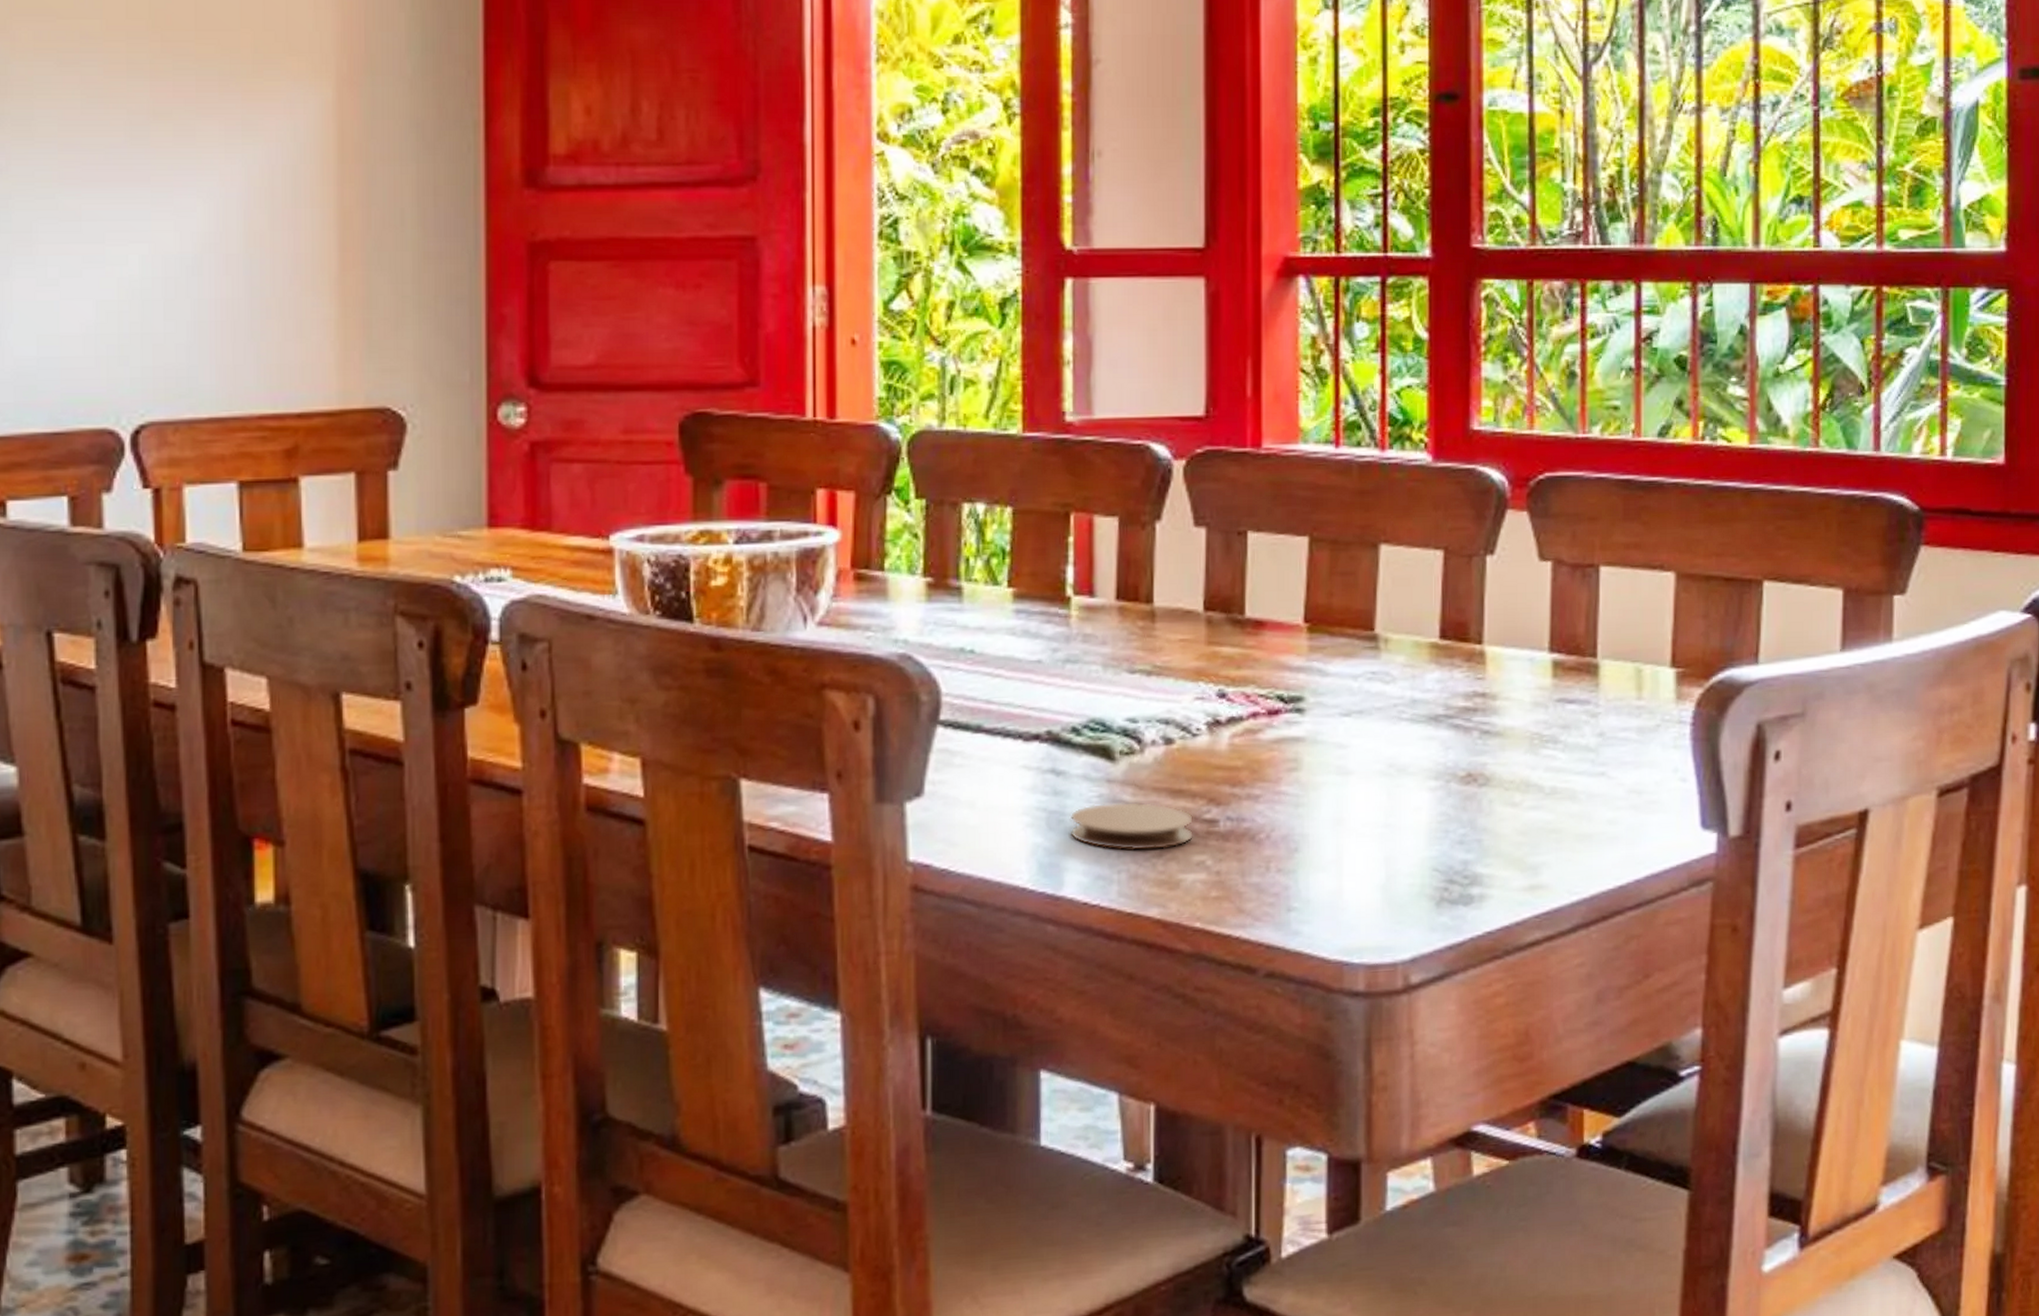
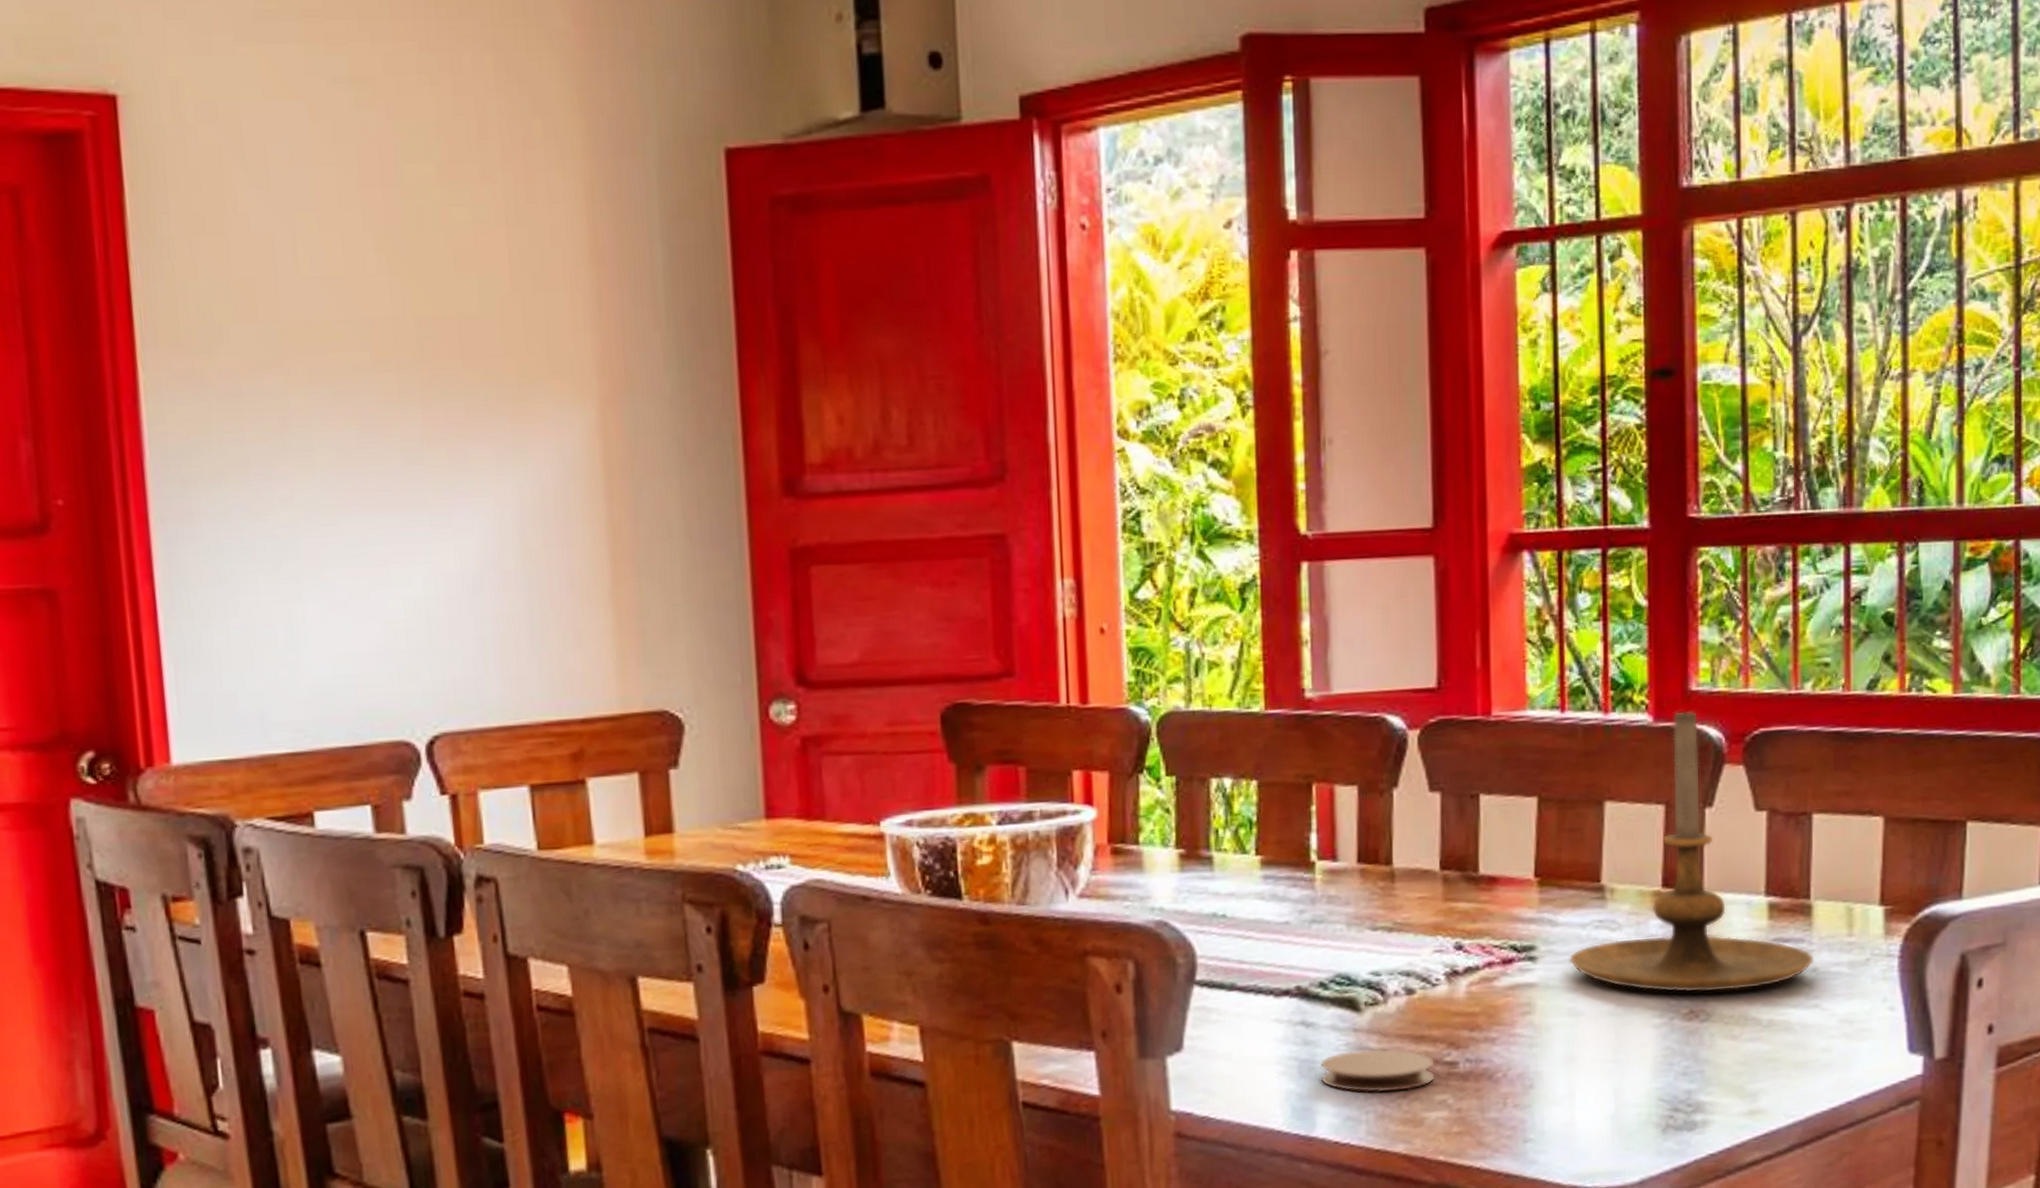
candle holder: none [1339,450,1601,755] -> present [1569,710,1814,993]

